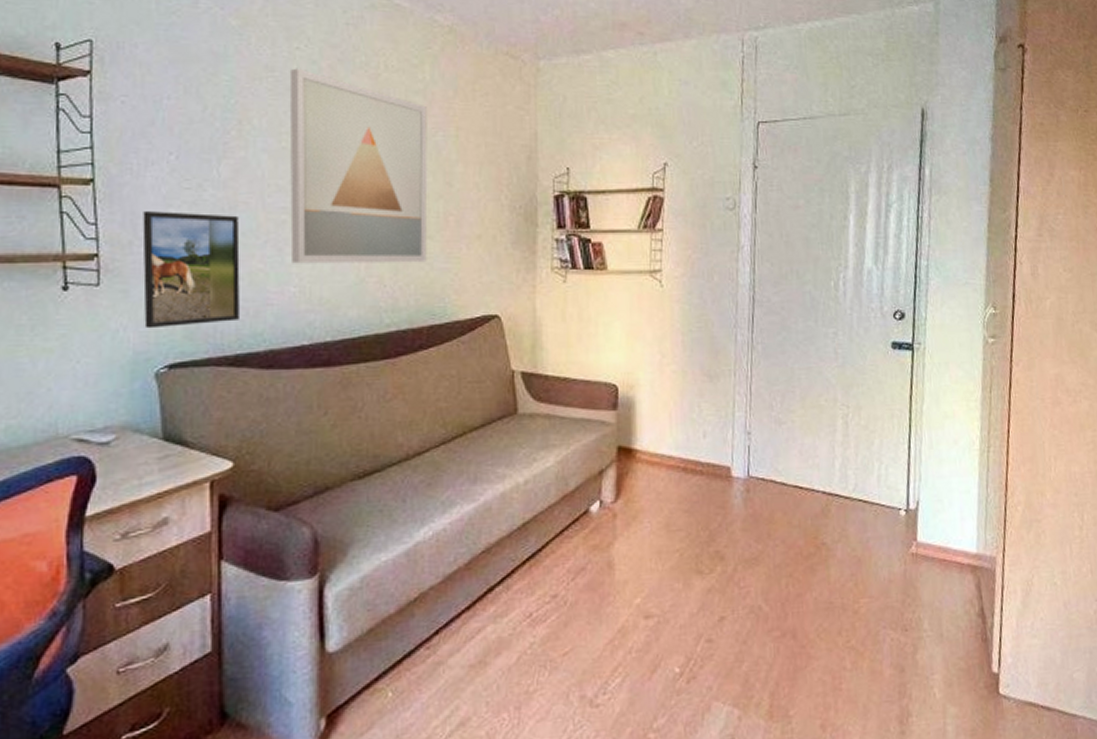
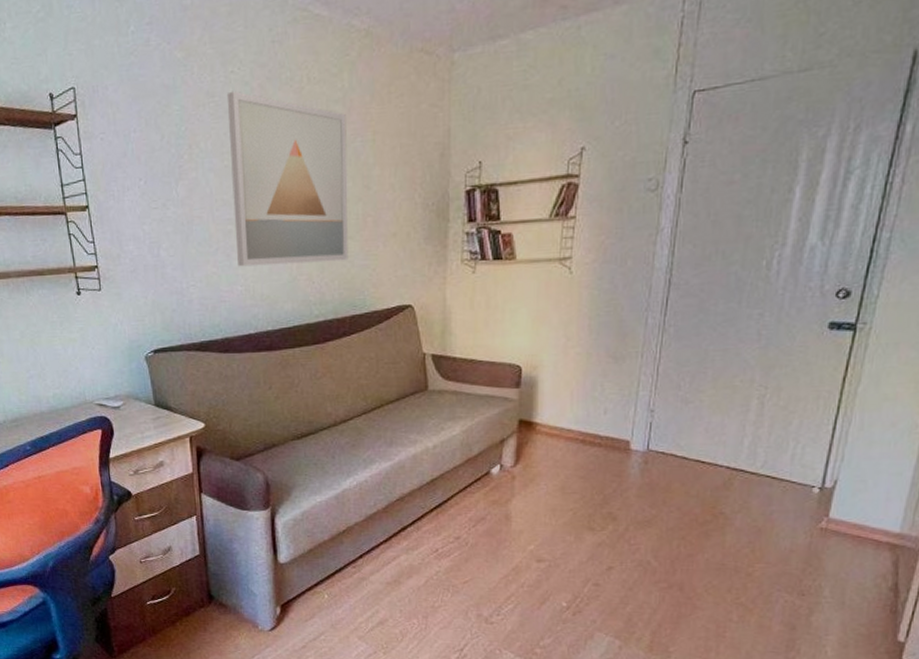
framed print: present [142,211,240,329] -> none [125,228,201,323]

